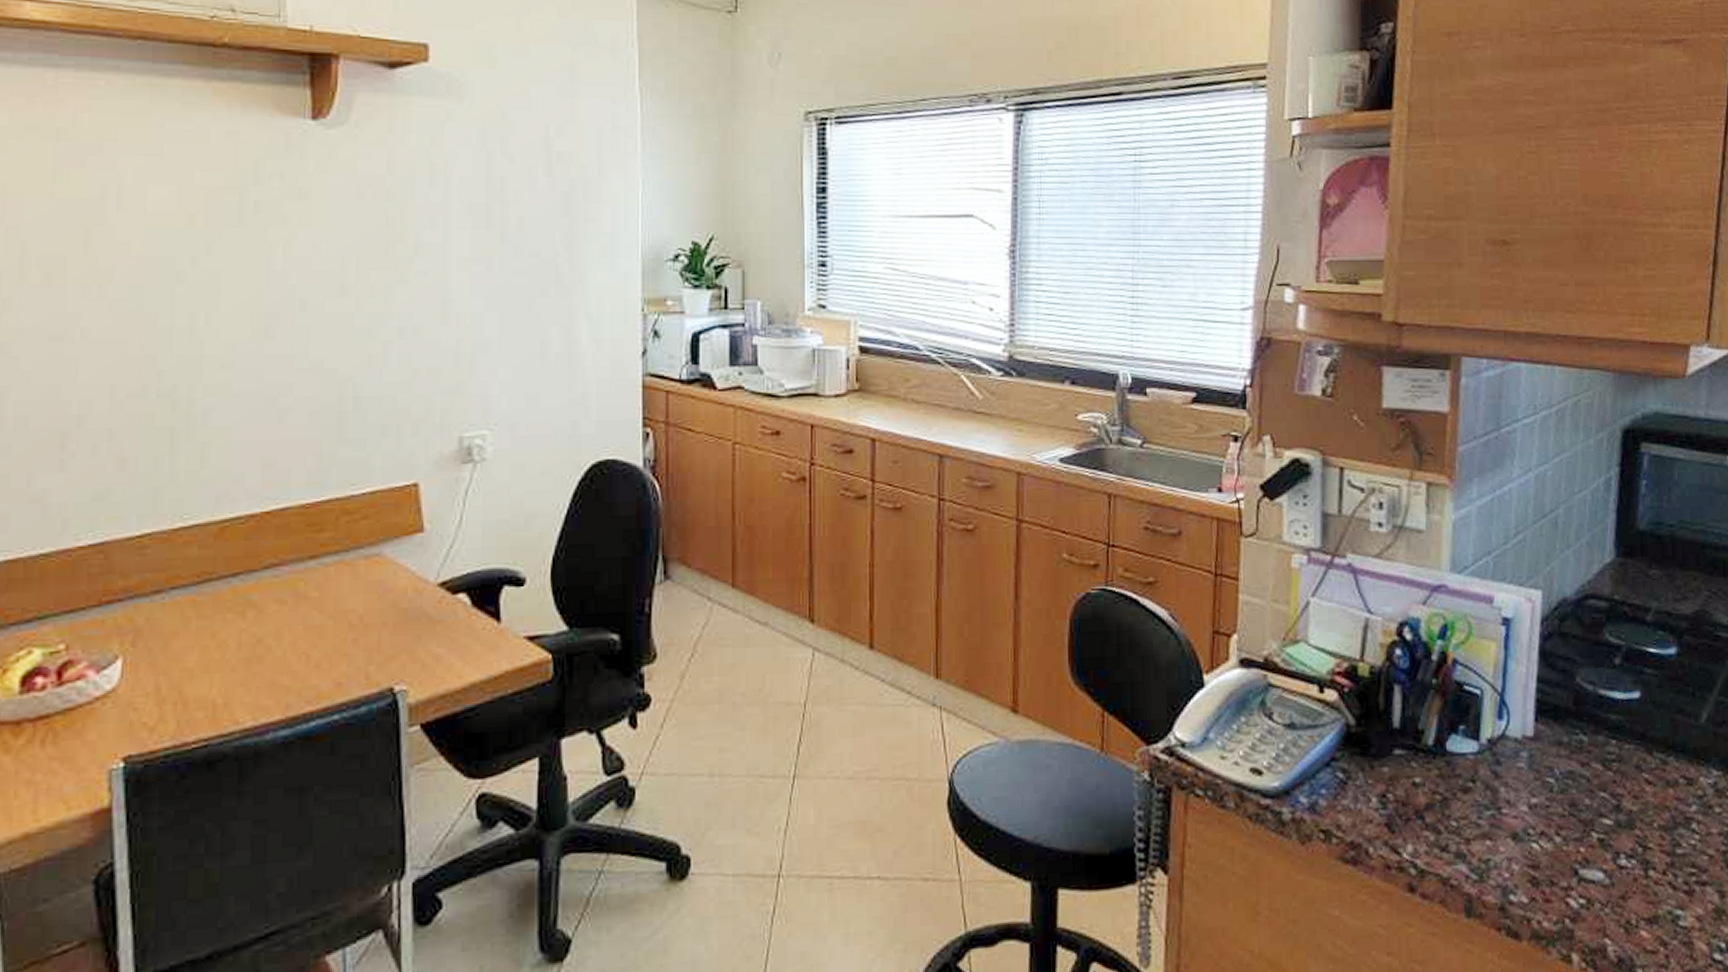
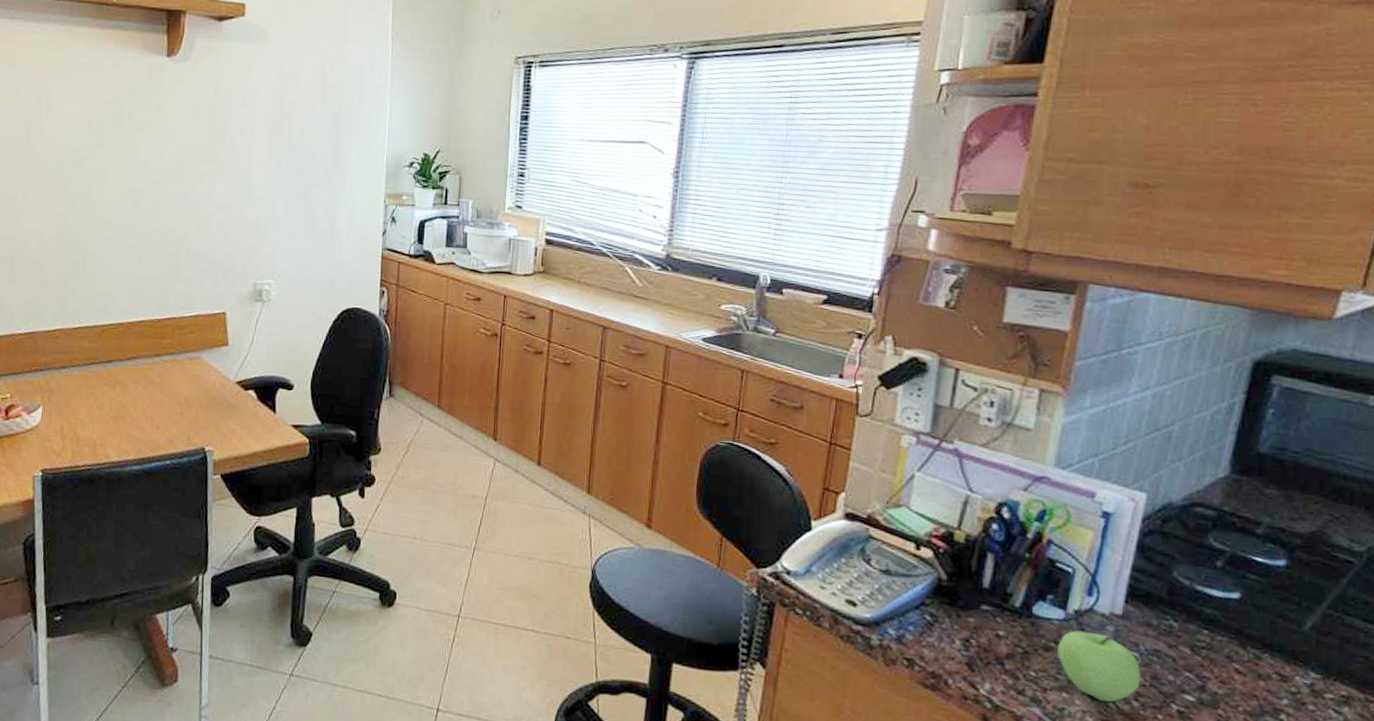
apple: none [1474,762,1559,843] -> present [1056,630,1141,702]

